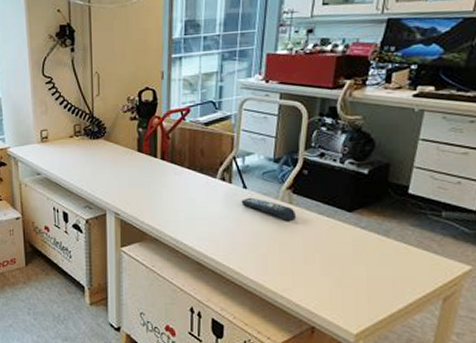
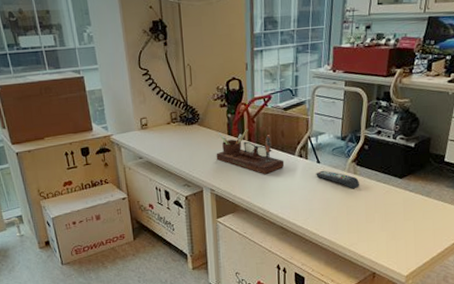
desk organizer: none [123,145,203,200] -> present [216,128,285,175]

